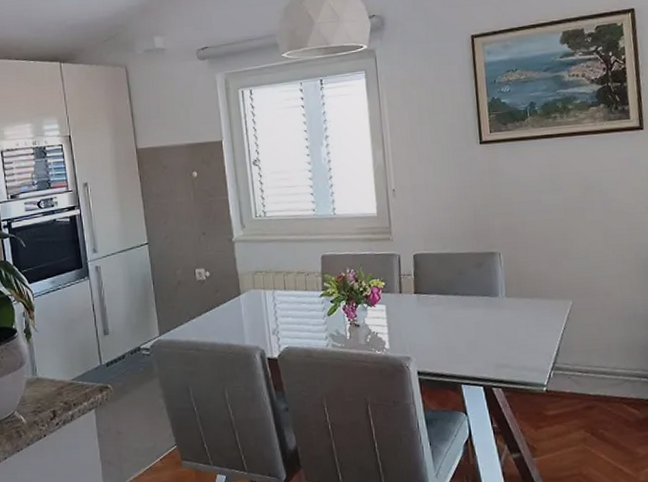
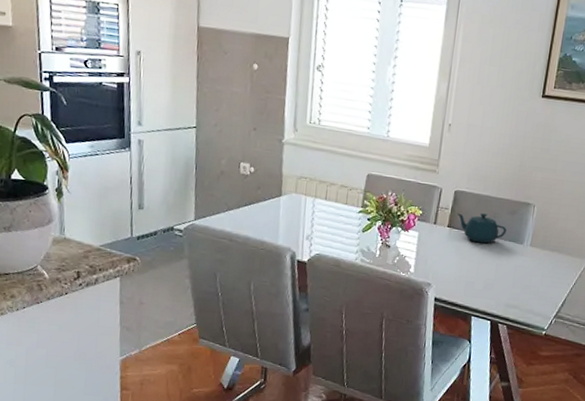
teapot: none [422,272,477,304] -> present [457,213,507,244]

